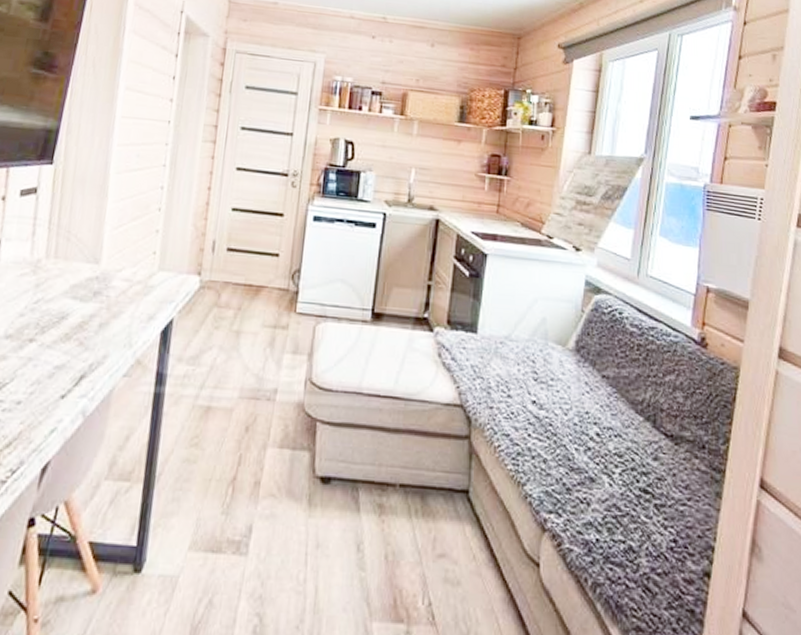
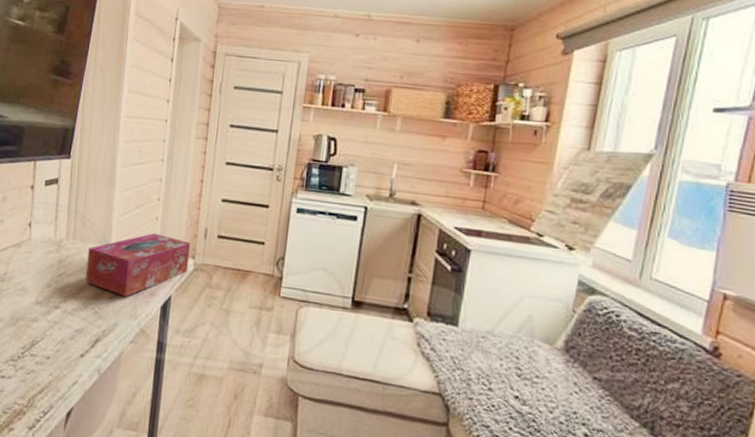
tissue box: none [69,247,197,322] -> present [85,232,191,296]

